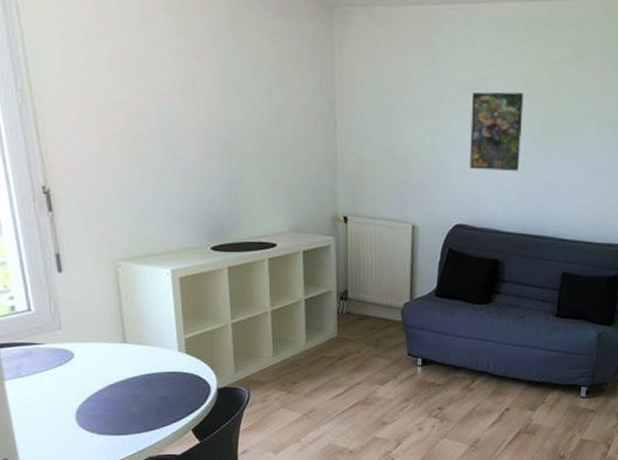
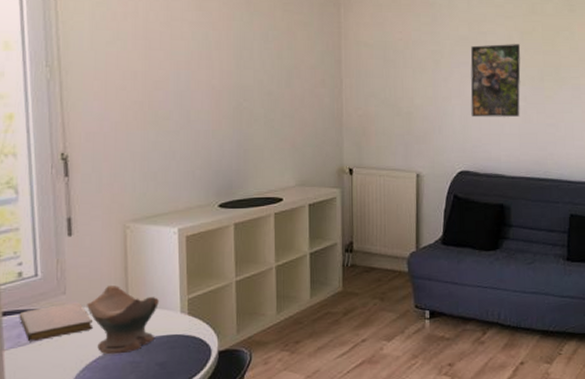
notebook: none [16,338,93,374] -> present [19,302,94,342]
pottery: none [84,323,156,388] -> present [87,285,159,355]

